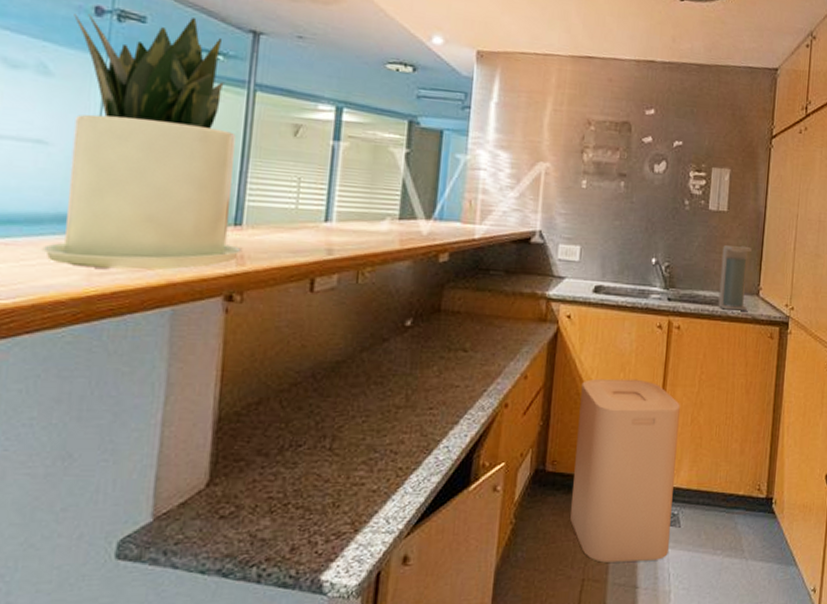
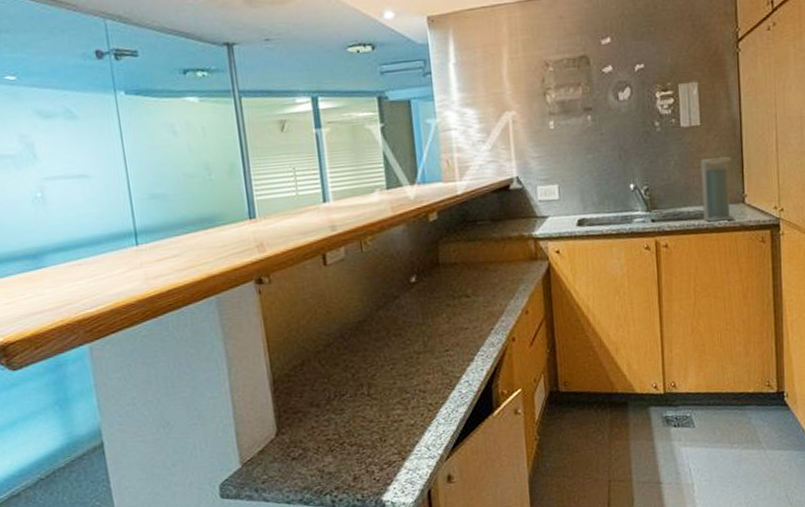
planter: present [41,14,243,270] -> none [81,43,261,274]
trash can: present [570,378,680,563] -> none [580,299,686,465]

